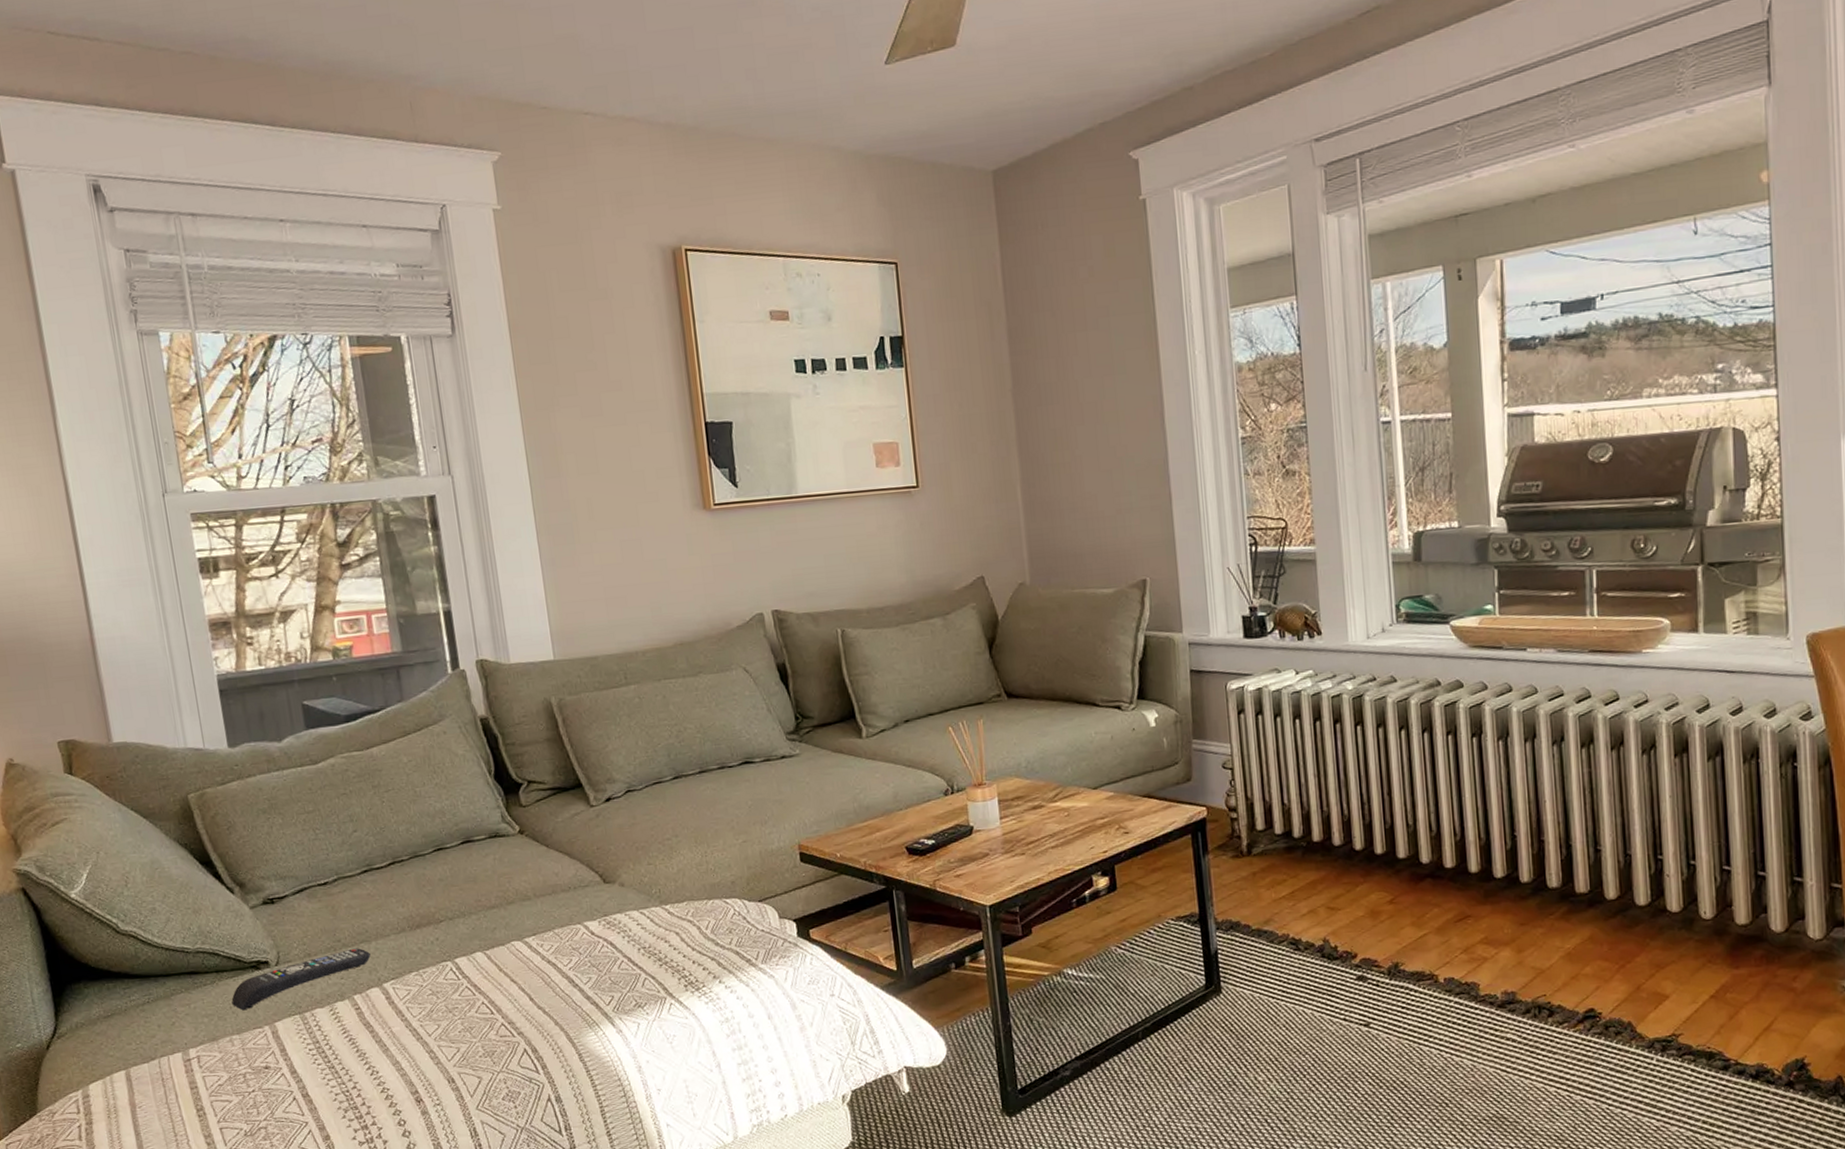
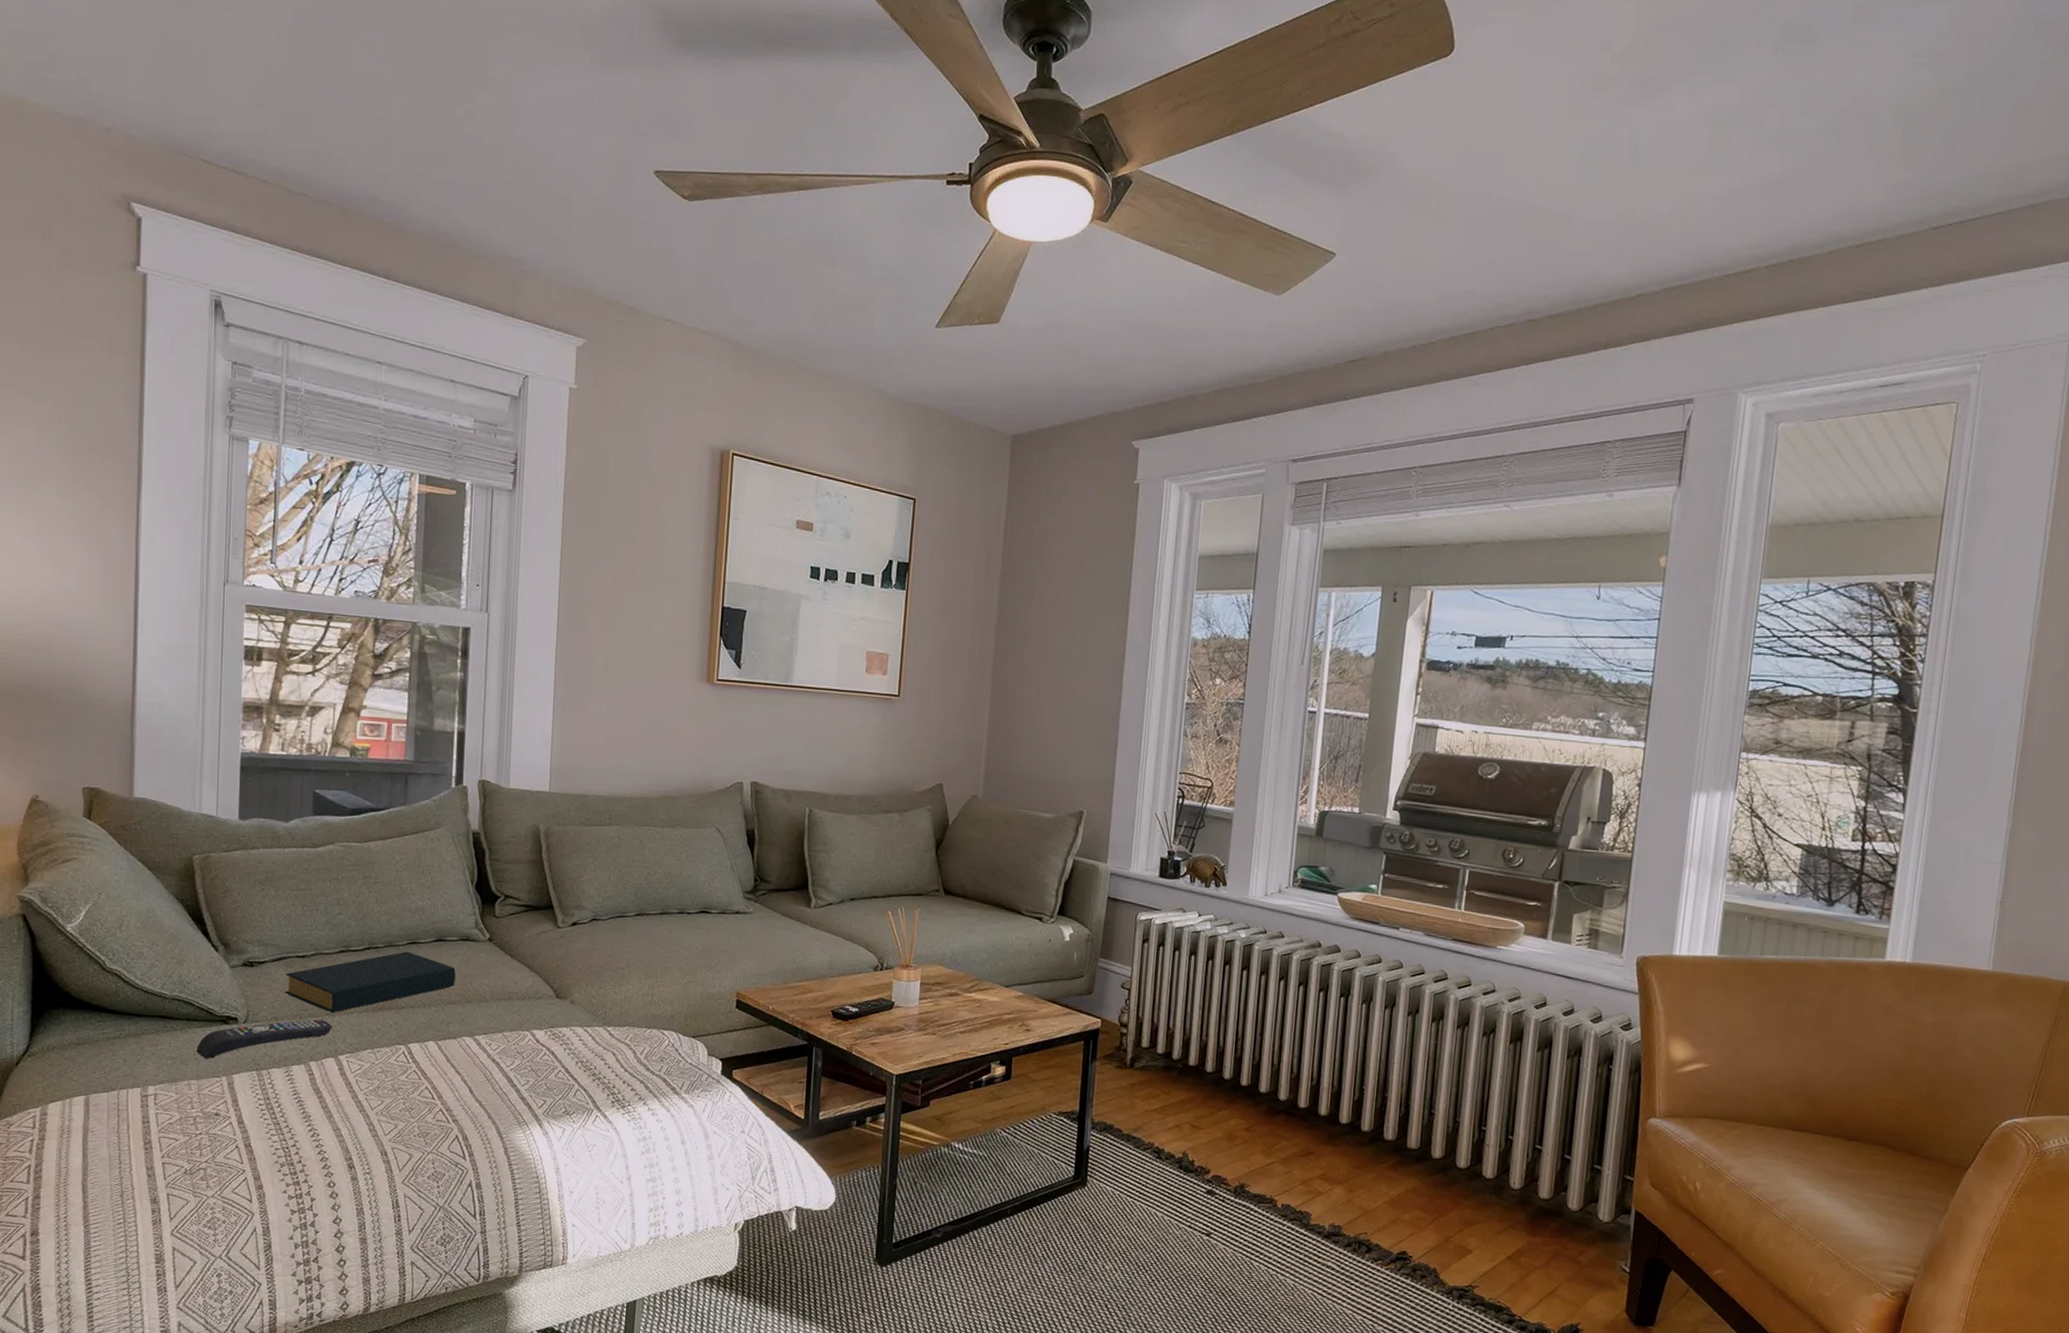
hardback book: none [310,859,492,939] -> present [285,951,456,1013]

